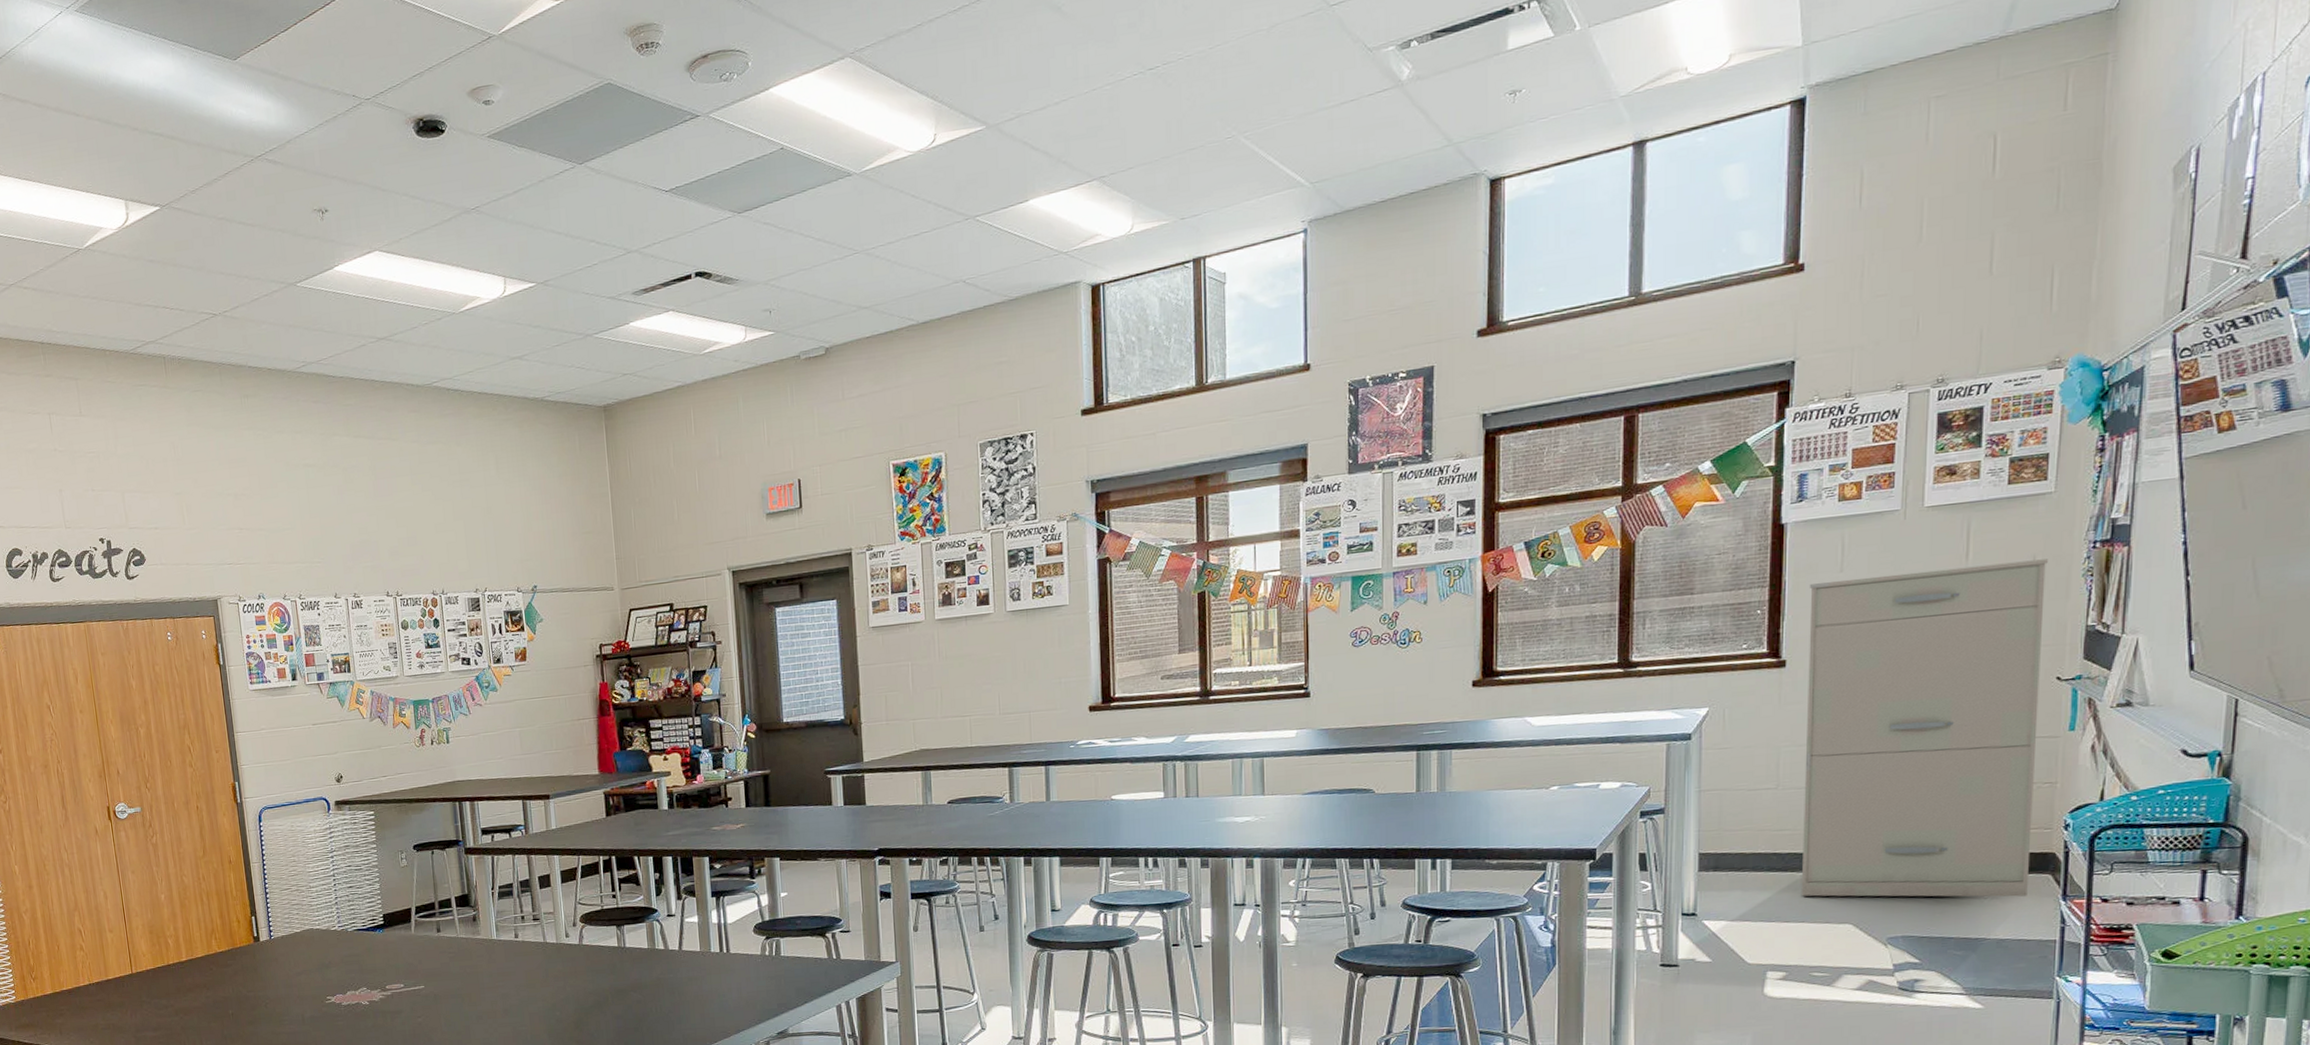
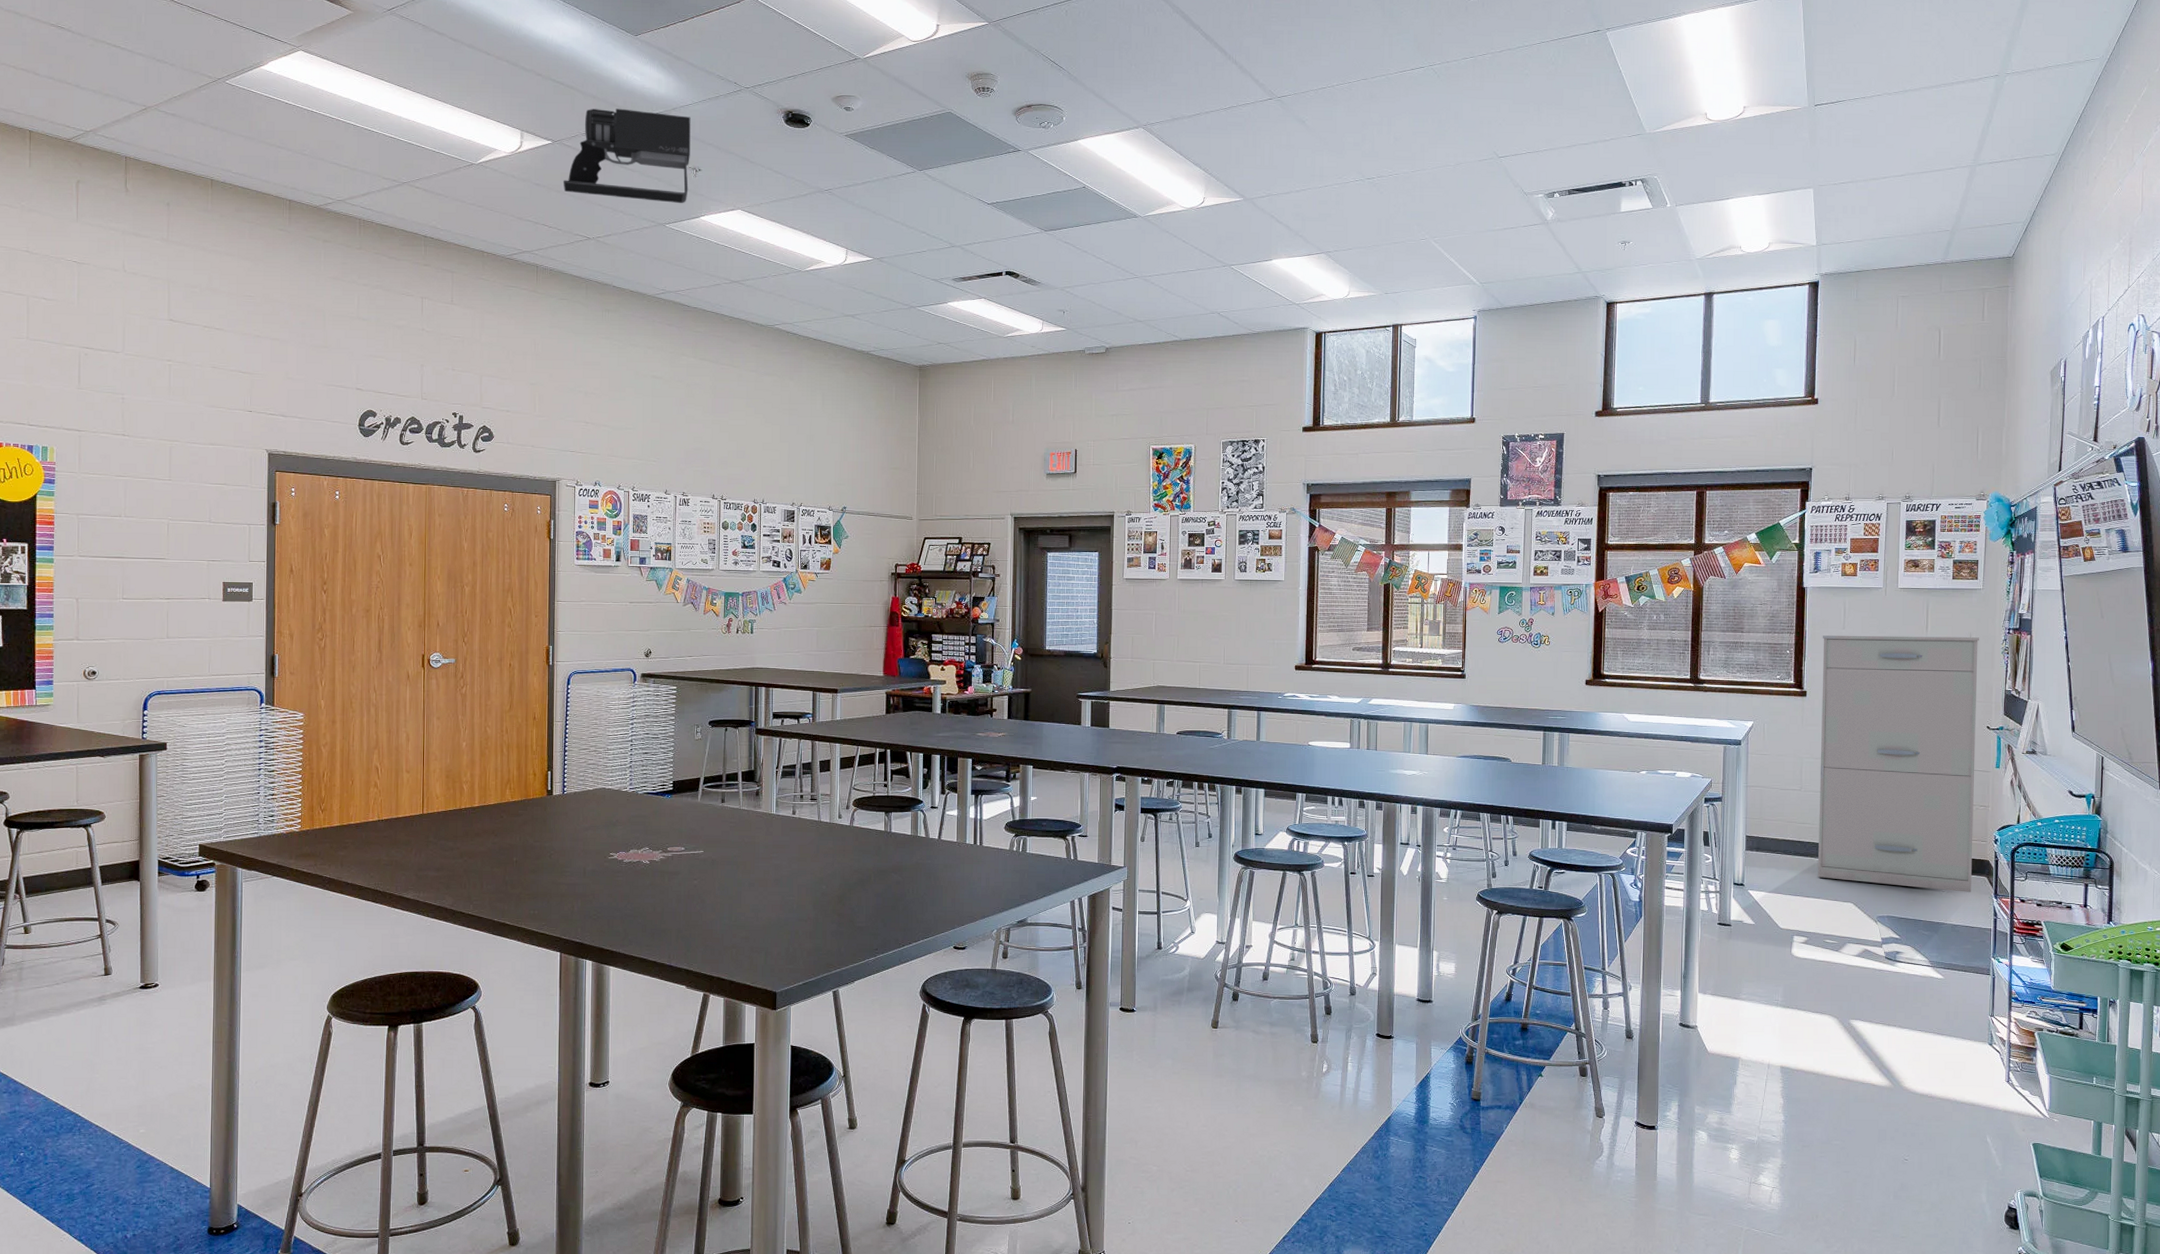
projector: none [178,147,317,265] -> present [563,108,691,203]

